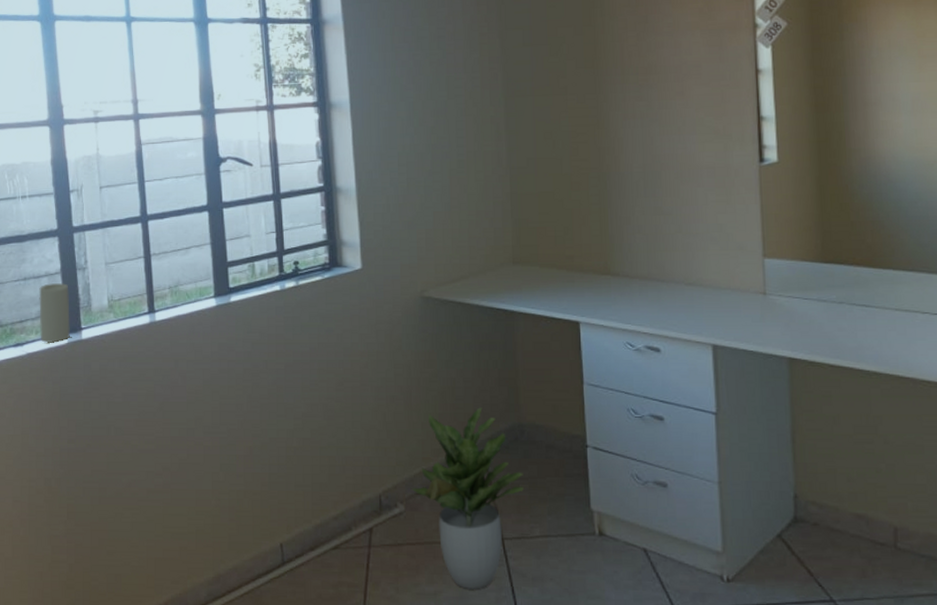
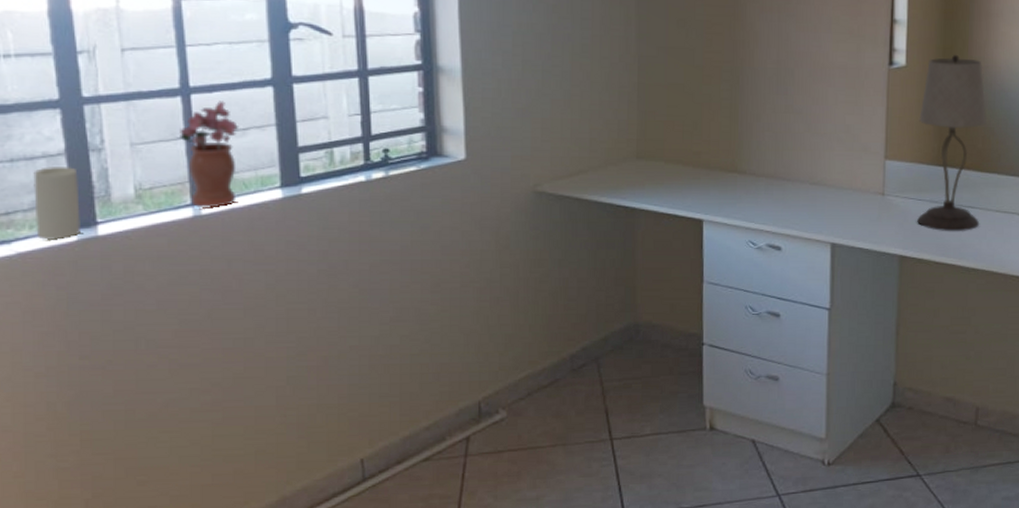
potted flower: none [140,225,183,316] -> present [180,101,239,209]
potted plant: present [410,407,524,589] -> none [514,308,638,491]
table lamp: none [797,146,878,333] -> present [917,54,987,232]

